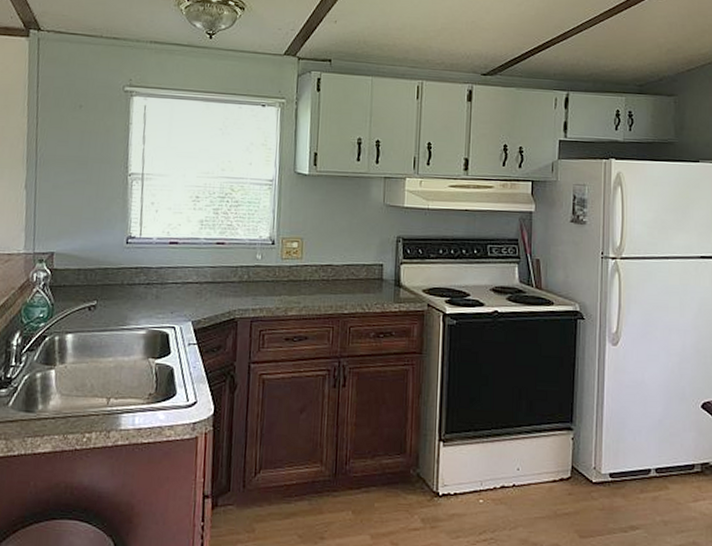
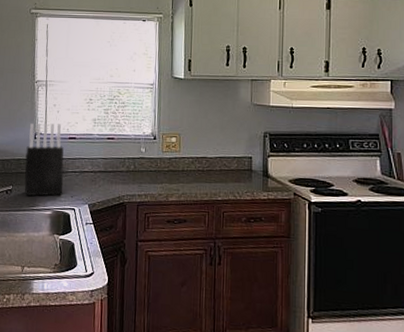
knife block: none [112,224,163,313] -> present [24,123,64,196]

